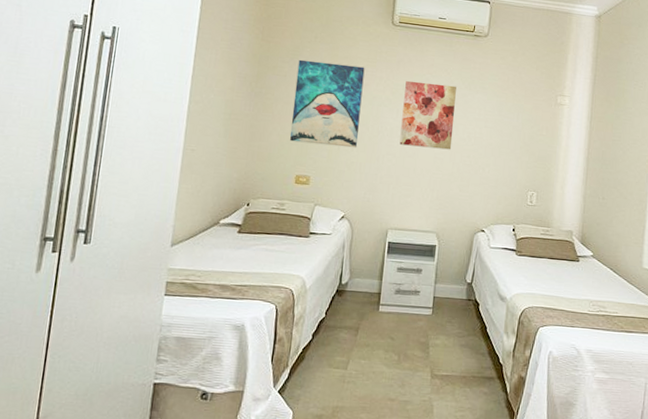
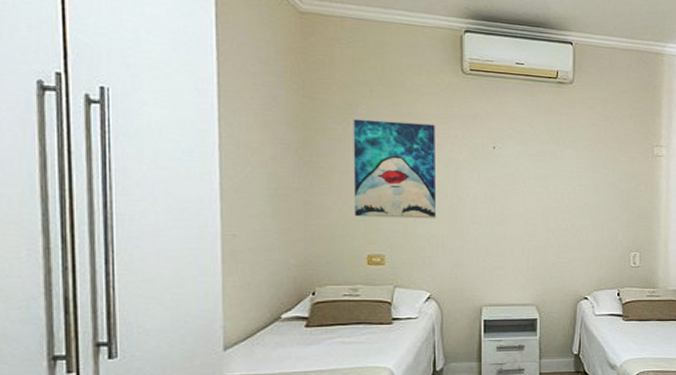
wall art: present [399,81,457,150] -> none [485,138,544,214]

